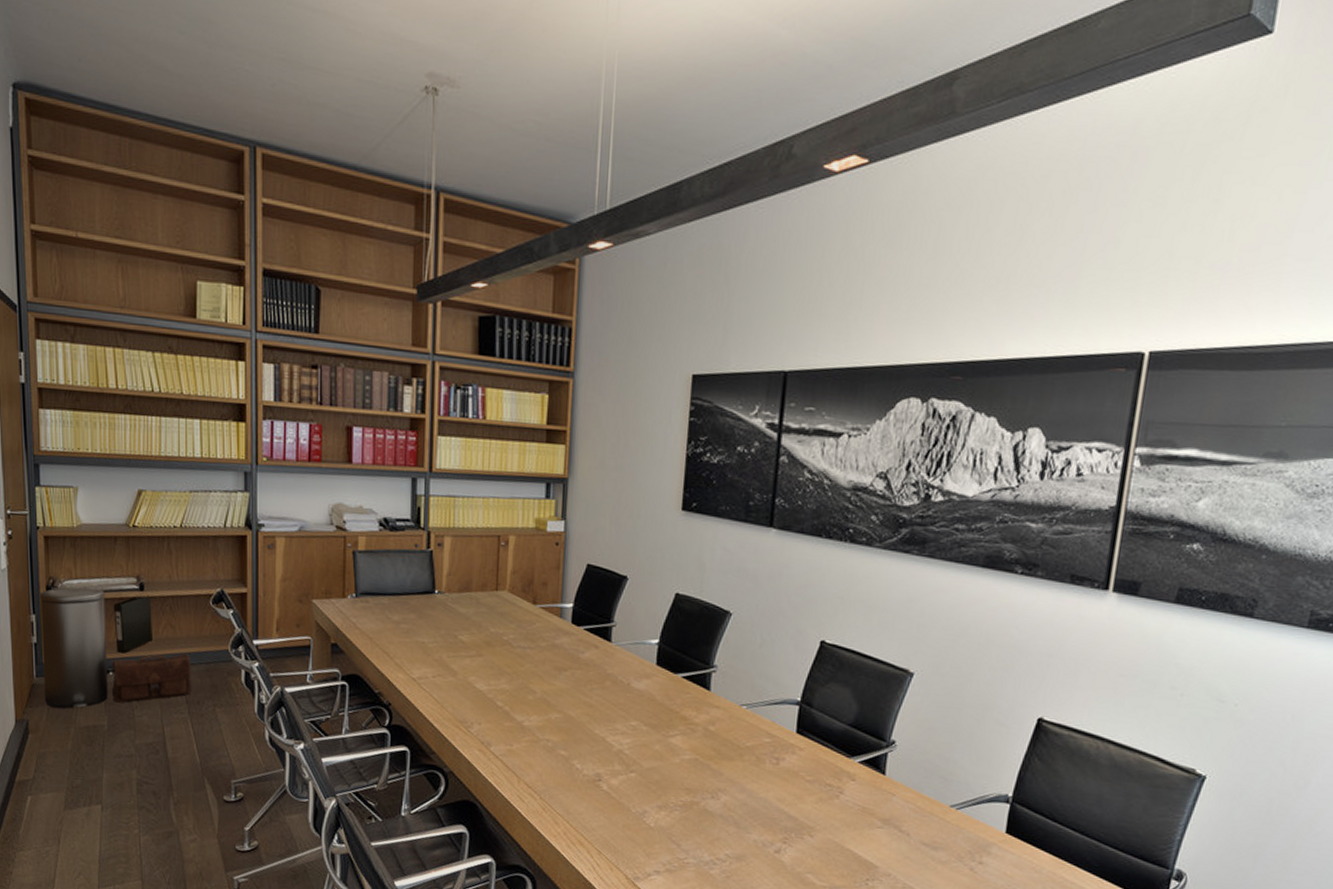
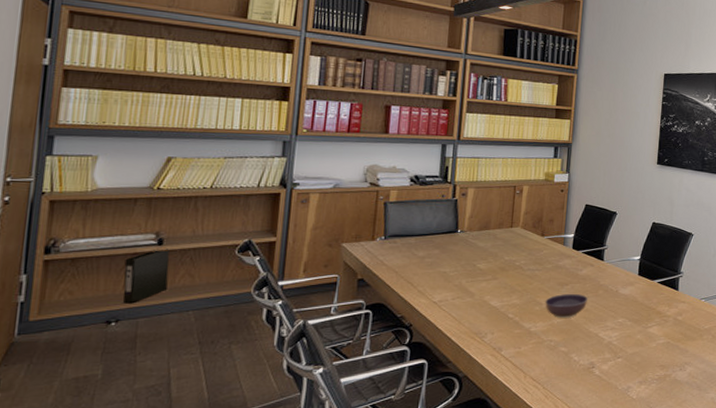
pedal bin: present [39,587,108,709] -> none [26,246,116,363]
briefcase: present [112,653,192,703] -> none [112,299,208,351]
bowl: none [539,681,593,714] -> present [545,293,589,318]

